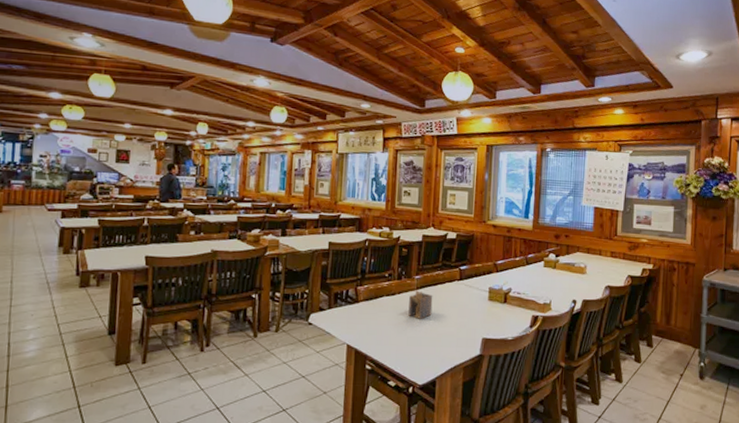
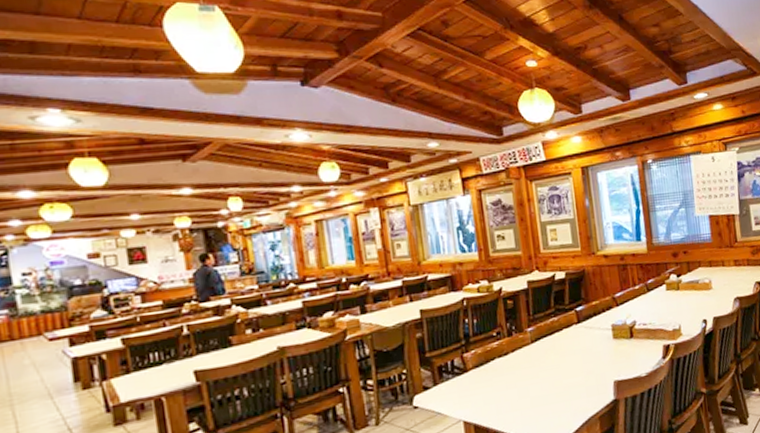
napkin holder: present [408,290,433,319] -> none [525,344,554,376]

